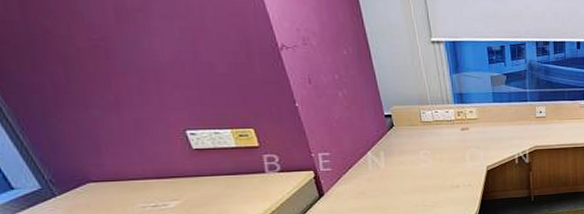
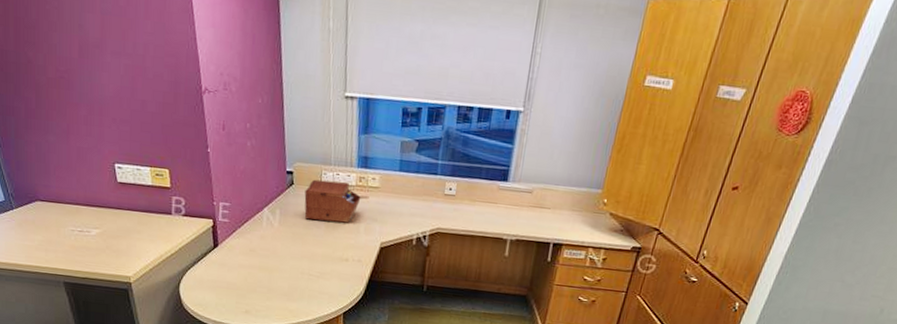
sewing box: none [406,117,462,157] -> present [304,179,361,223]

